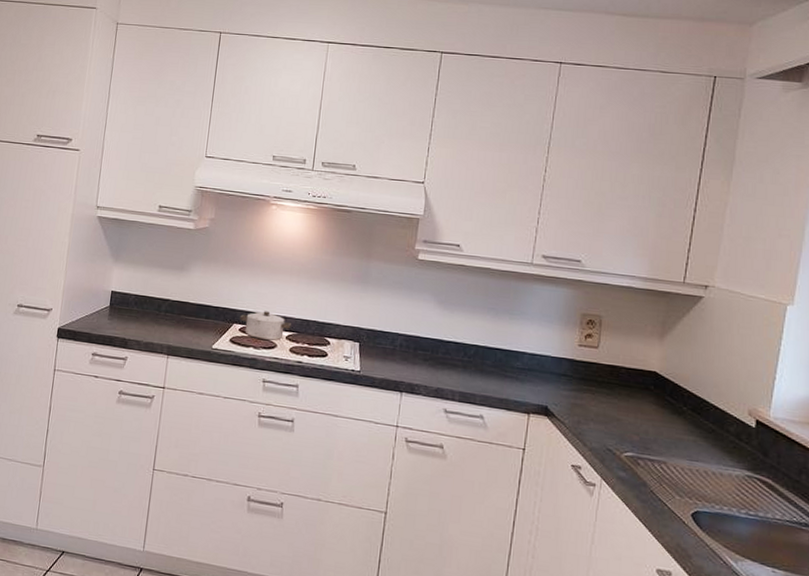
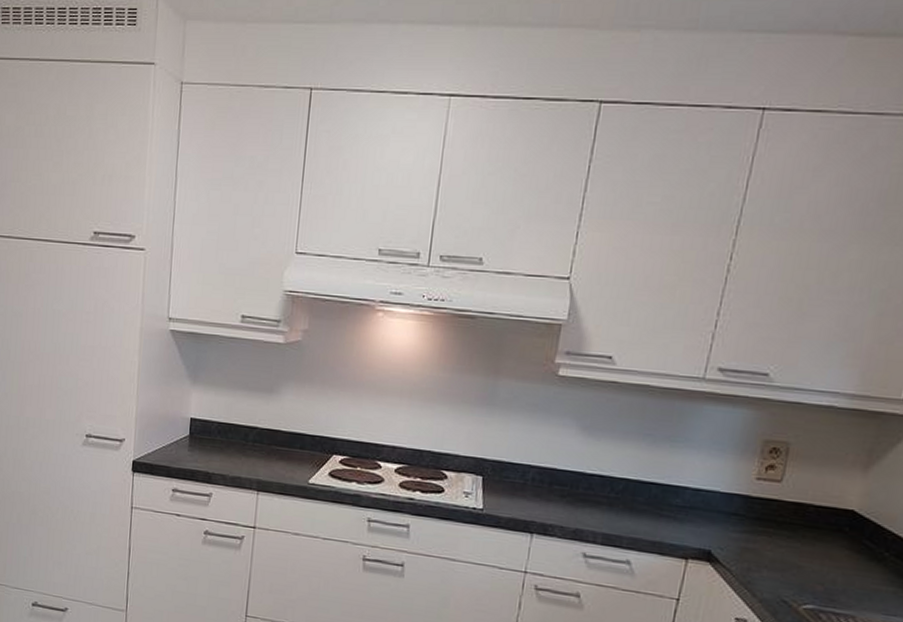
cooking pot: present [240,311,291,342] -> none [340,439,401,475]

